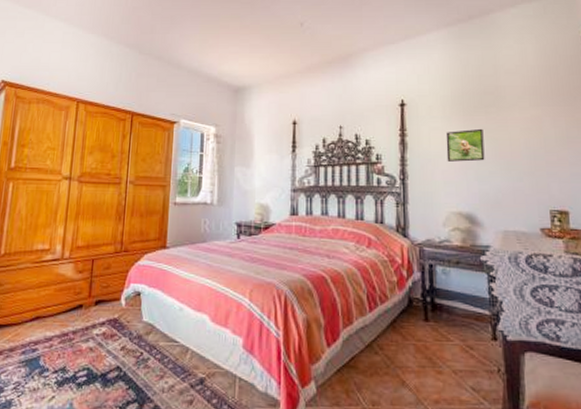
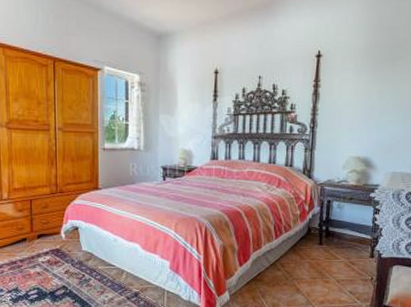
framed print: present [445,128,485,162] -> none [353,80,389,112]

